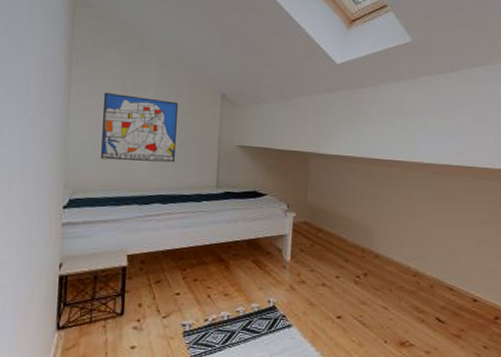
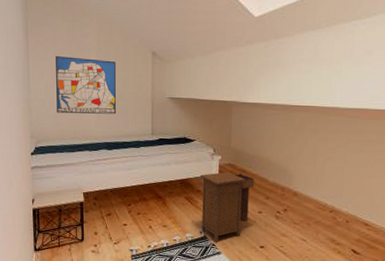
nightstand: none [270,230,332,312] -> present [200,171,255,242]

